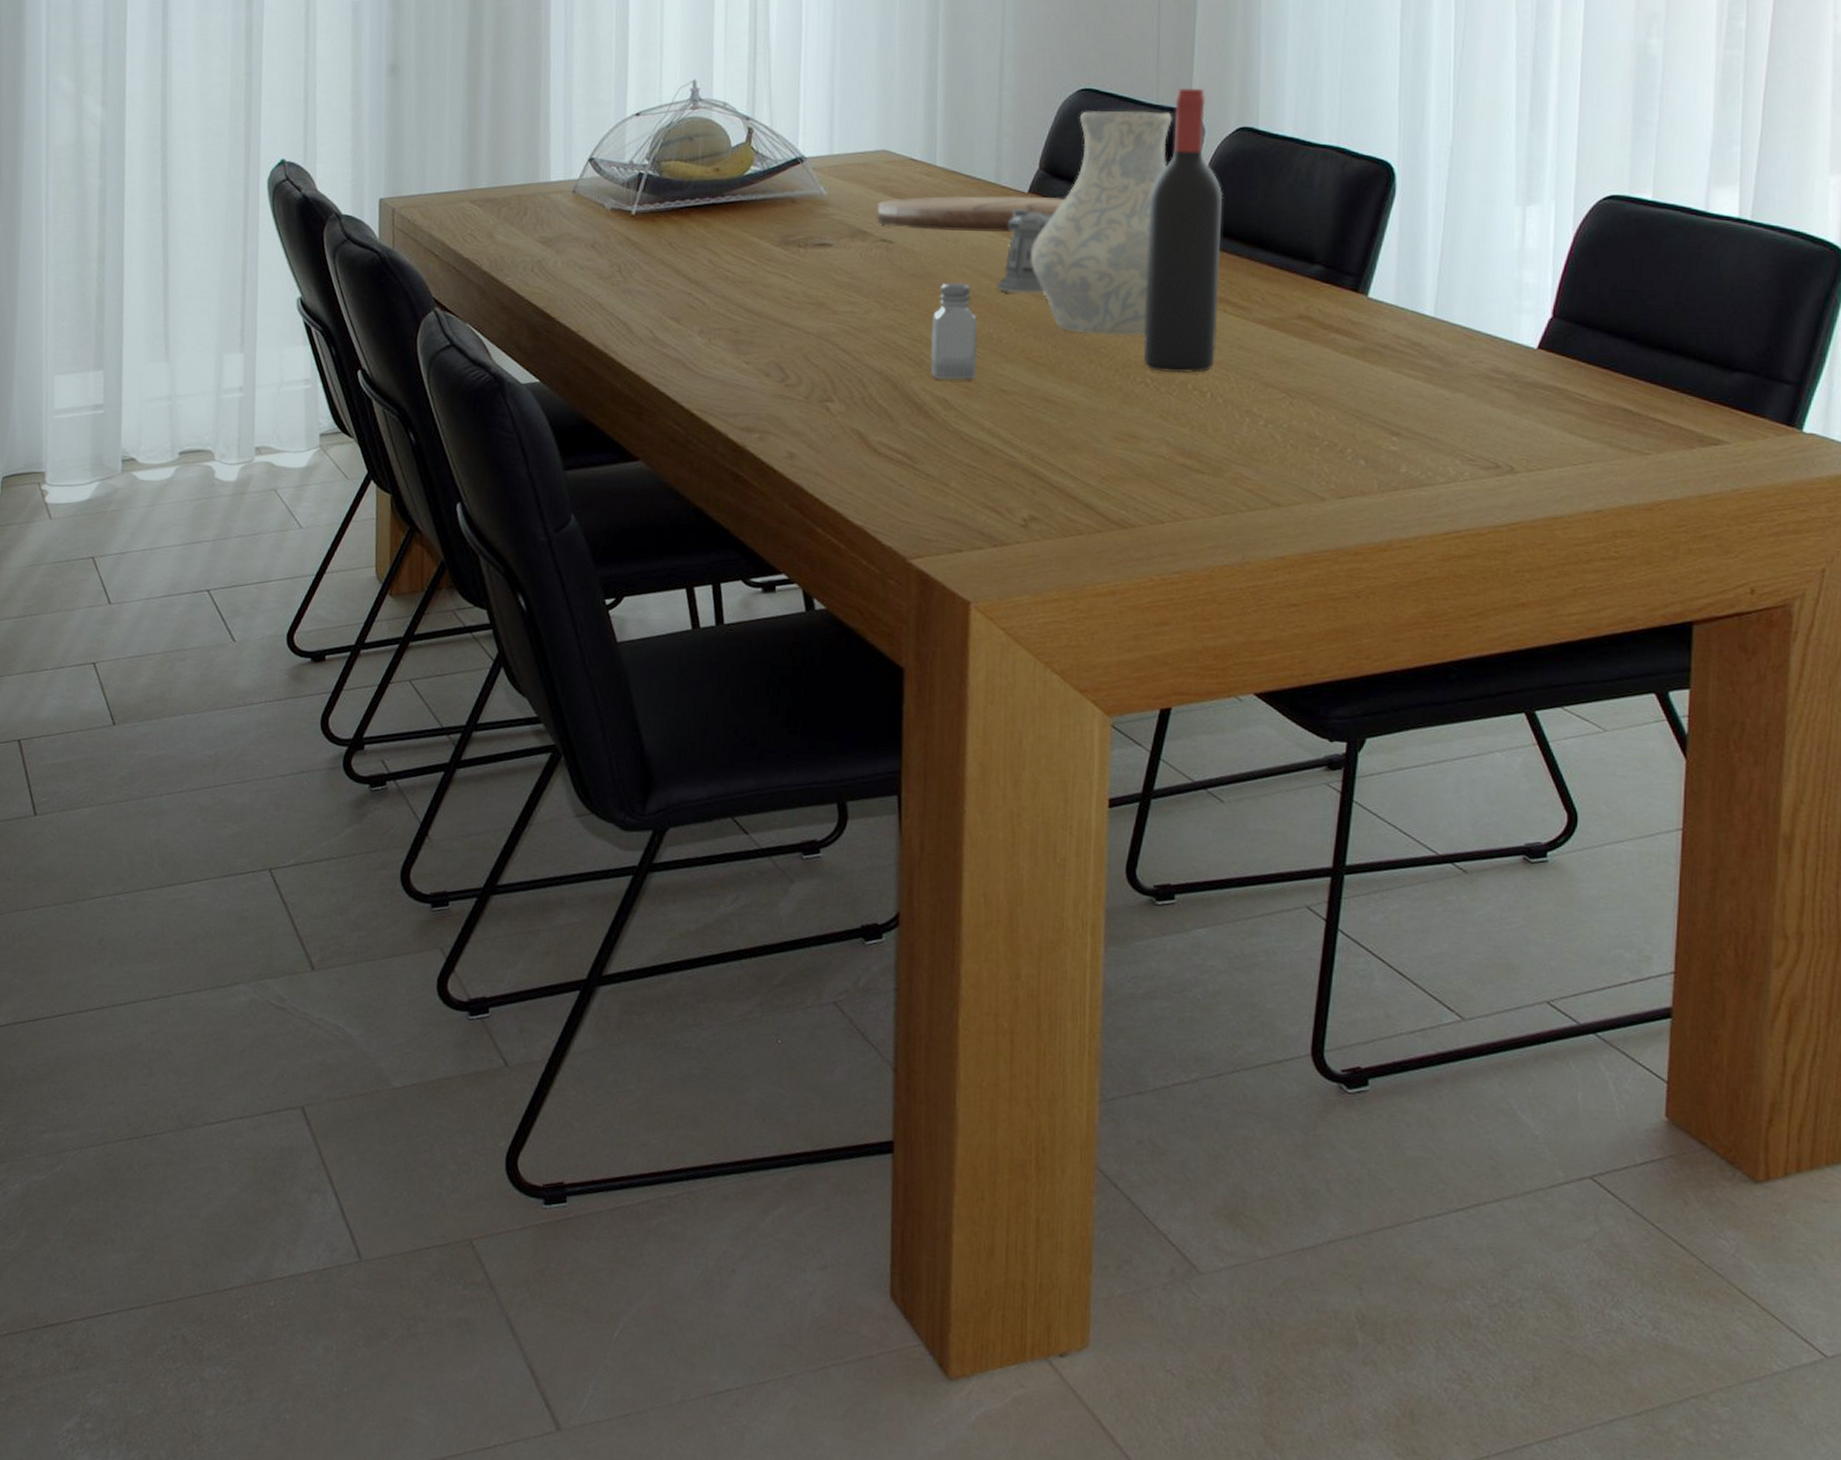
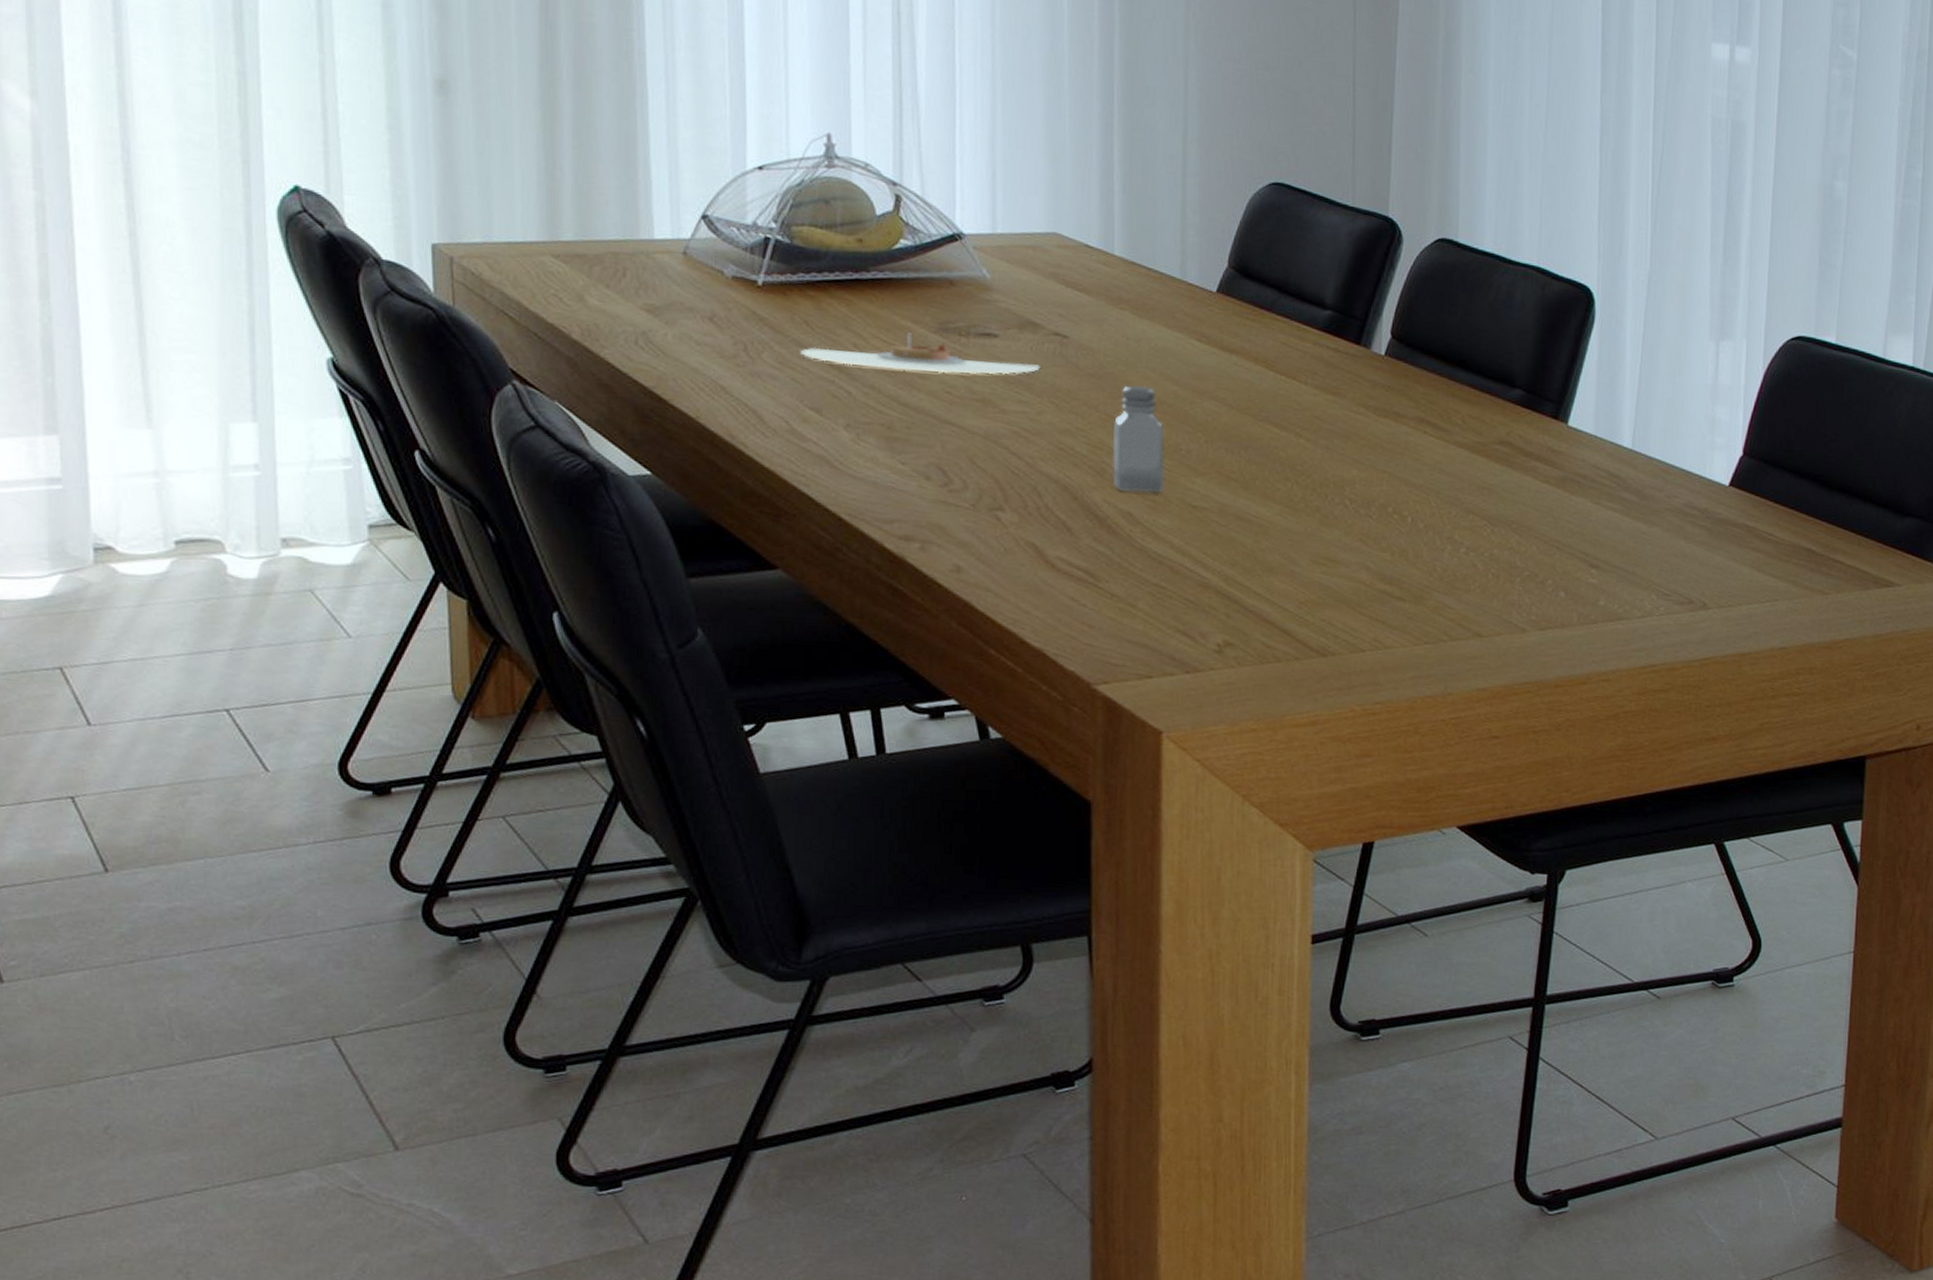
plate: none [664,247,868,281] -> present [800,333,1040,375]
cutting board: present [877,195,1065,232] -> none [1049,288,1256,334]
pepper shaker: present [998,208,1053,294] -> none [1185,308,1243,404]
vase: present [1031,110,1172,336] -> none [1221,207,1369,454]
wine bottle: present [1143,89,1223,374] -> none [1342,191,1423,496]

